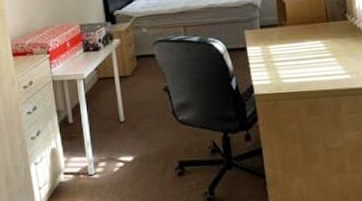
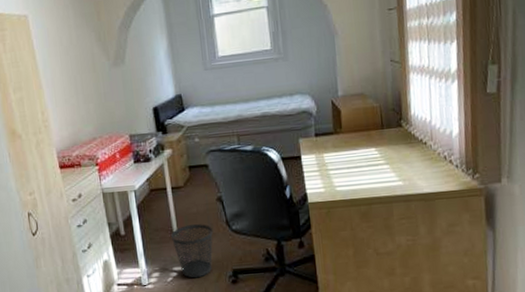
wastebasket: none [118,113,159,169] -> present [171,224,213,279]

